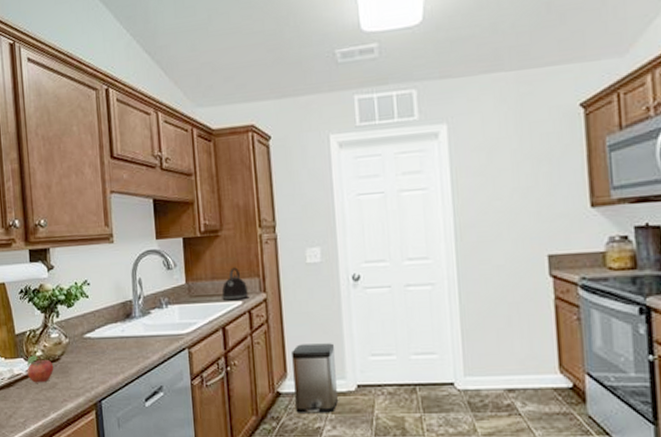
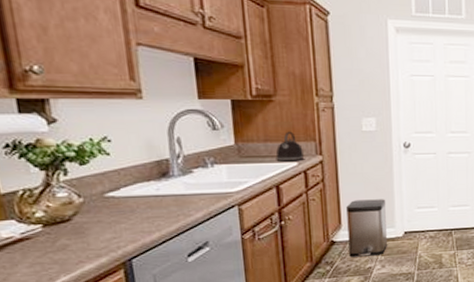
fruit: present [27,355,54,383] -> none [21,216,63,246]

